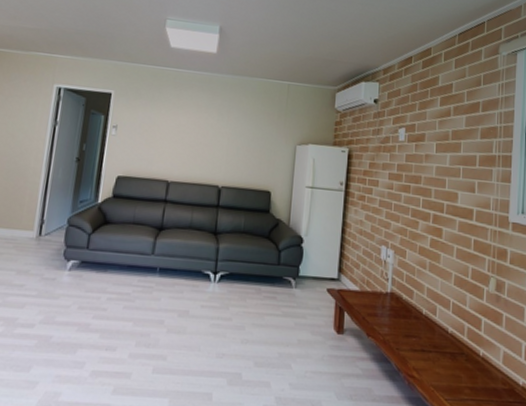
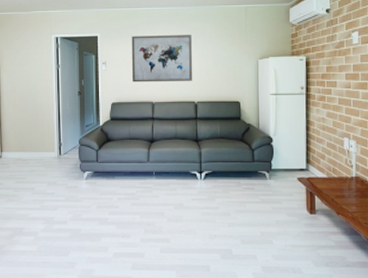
wall art: none [147,98,224,161] -> present [131,35,193,83]

